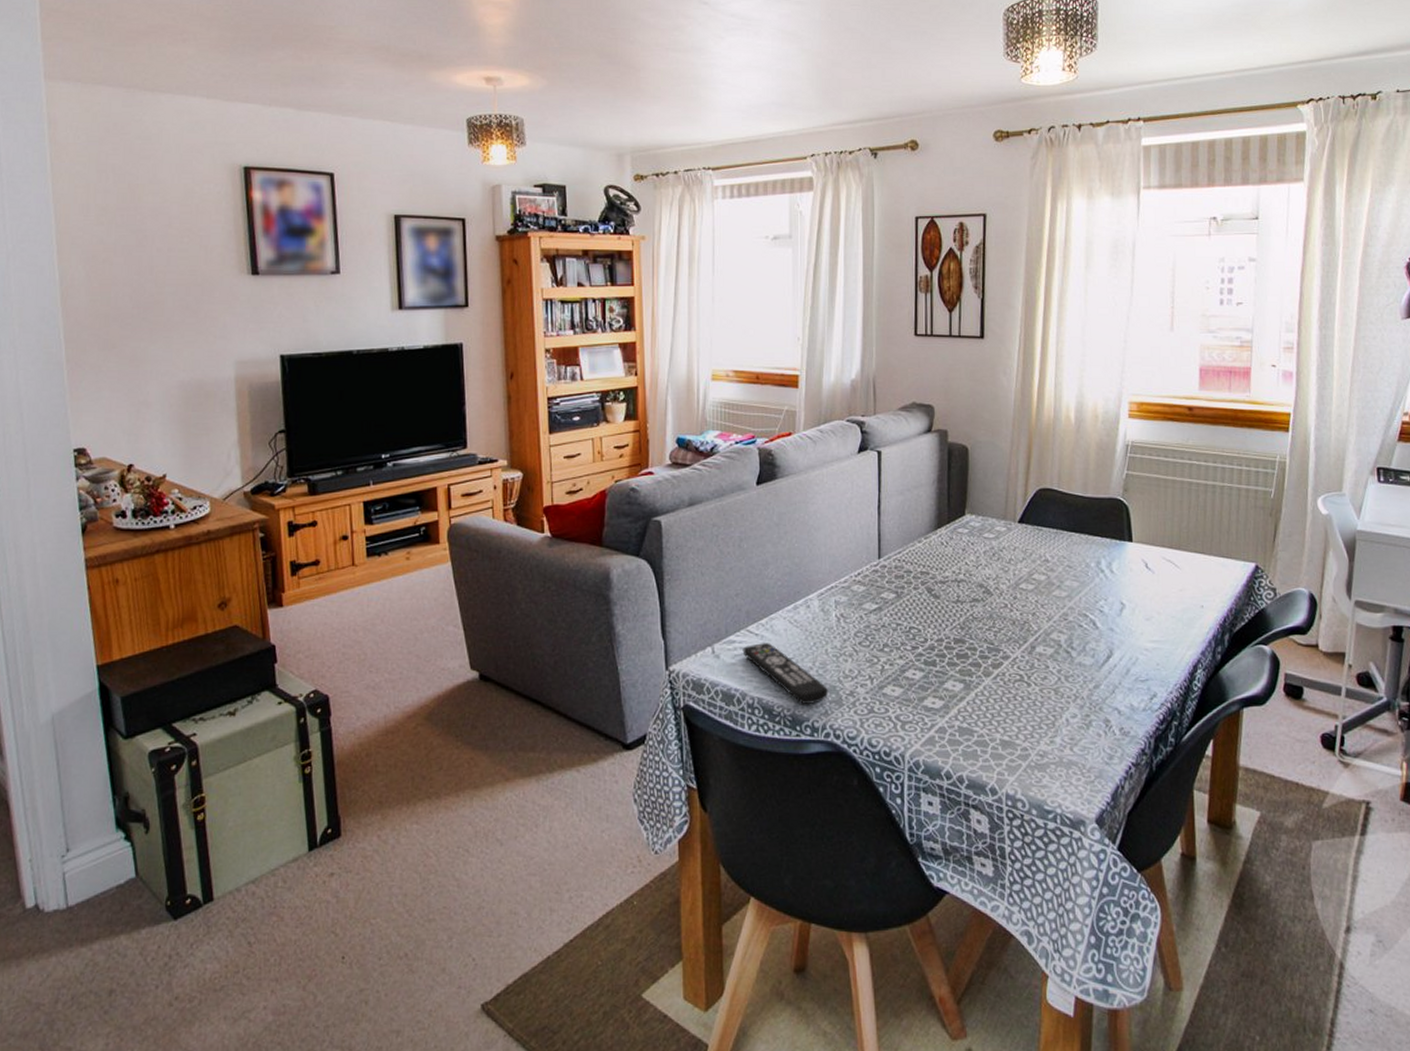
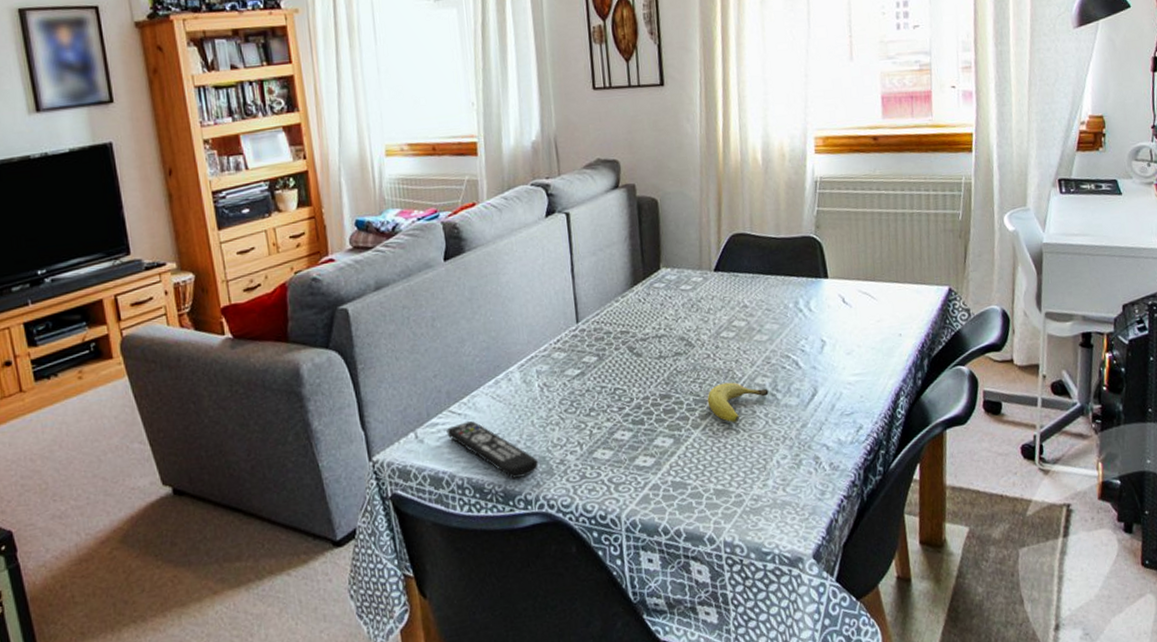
fruit: none [1001,634,1063,675] -> present [707,382,769,423]

